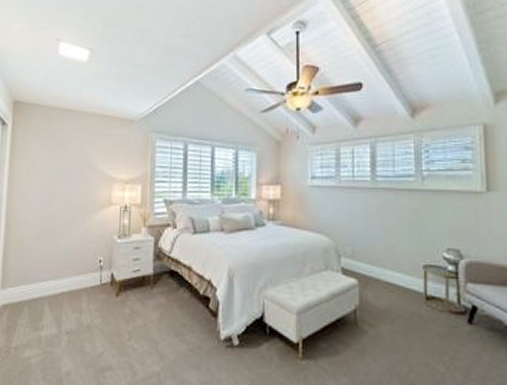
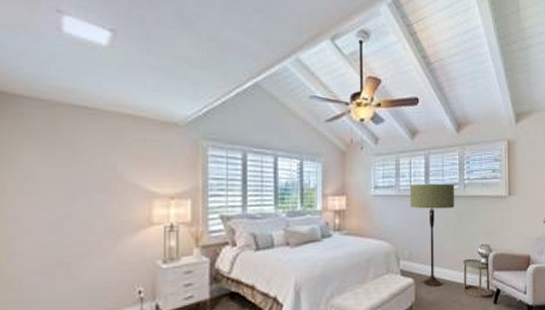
floor lamp: none [353,174,410,293] -> present [410,183,455,287]

